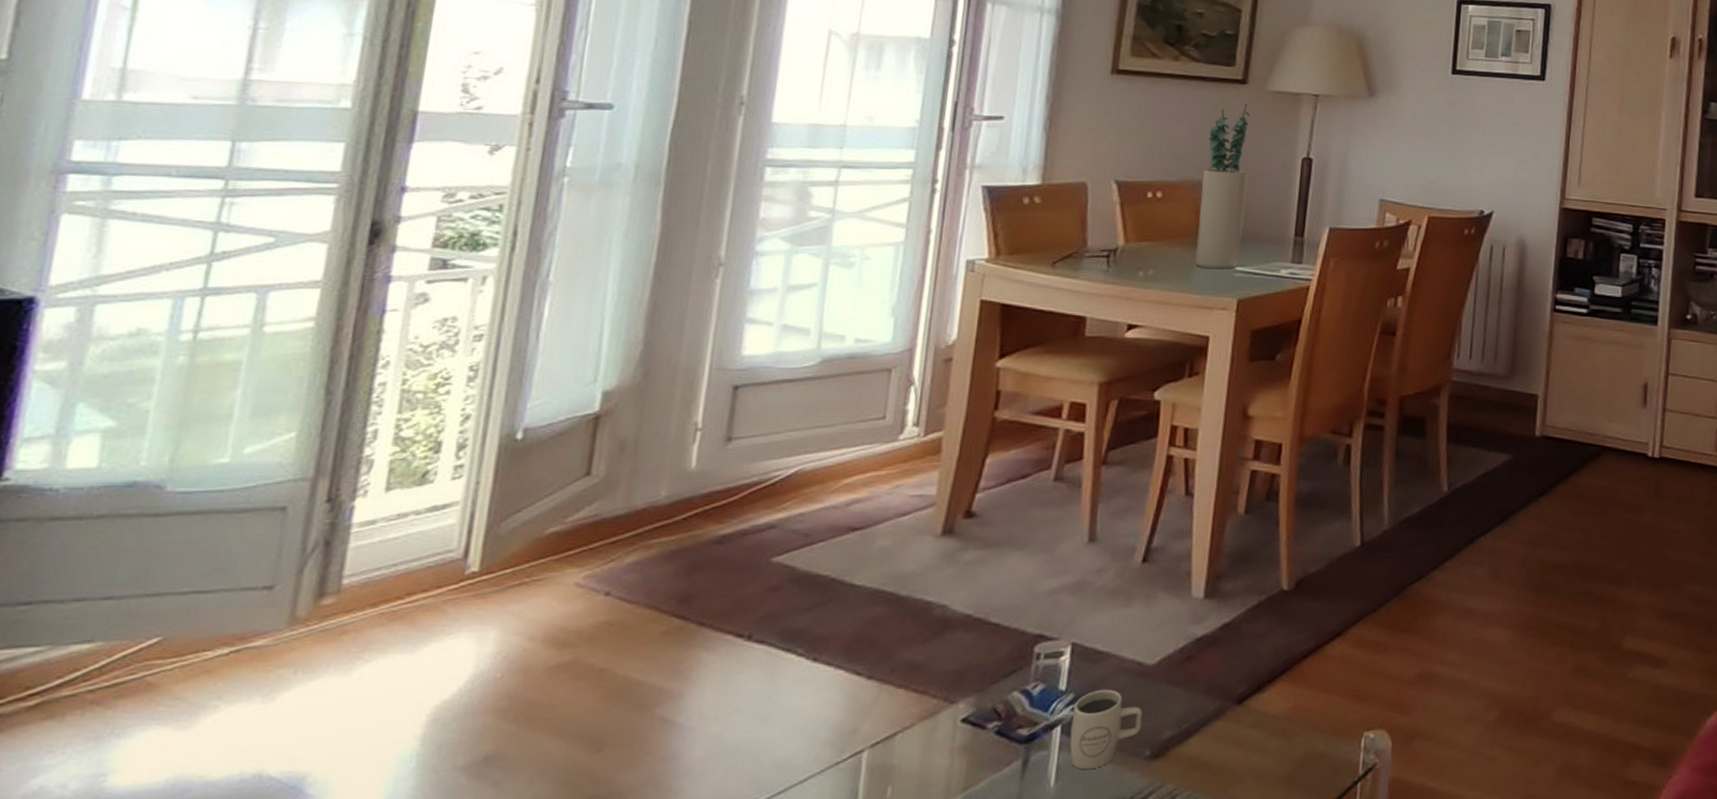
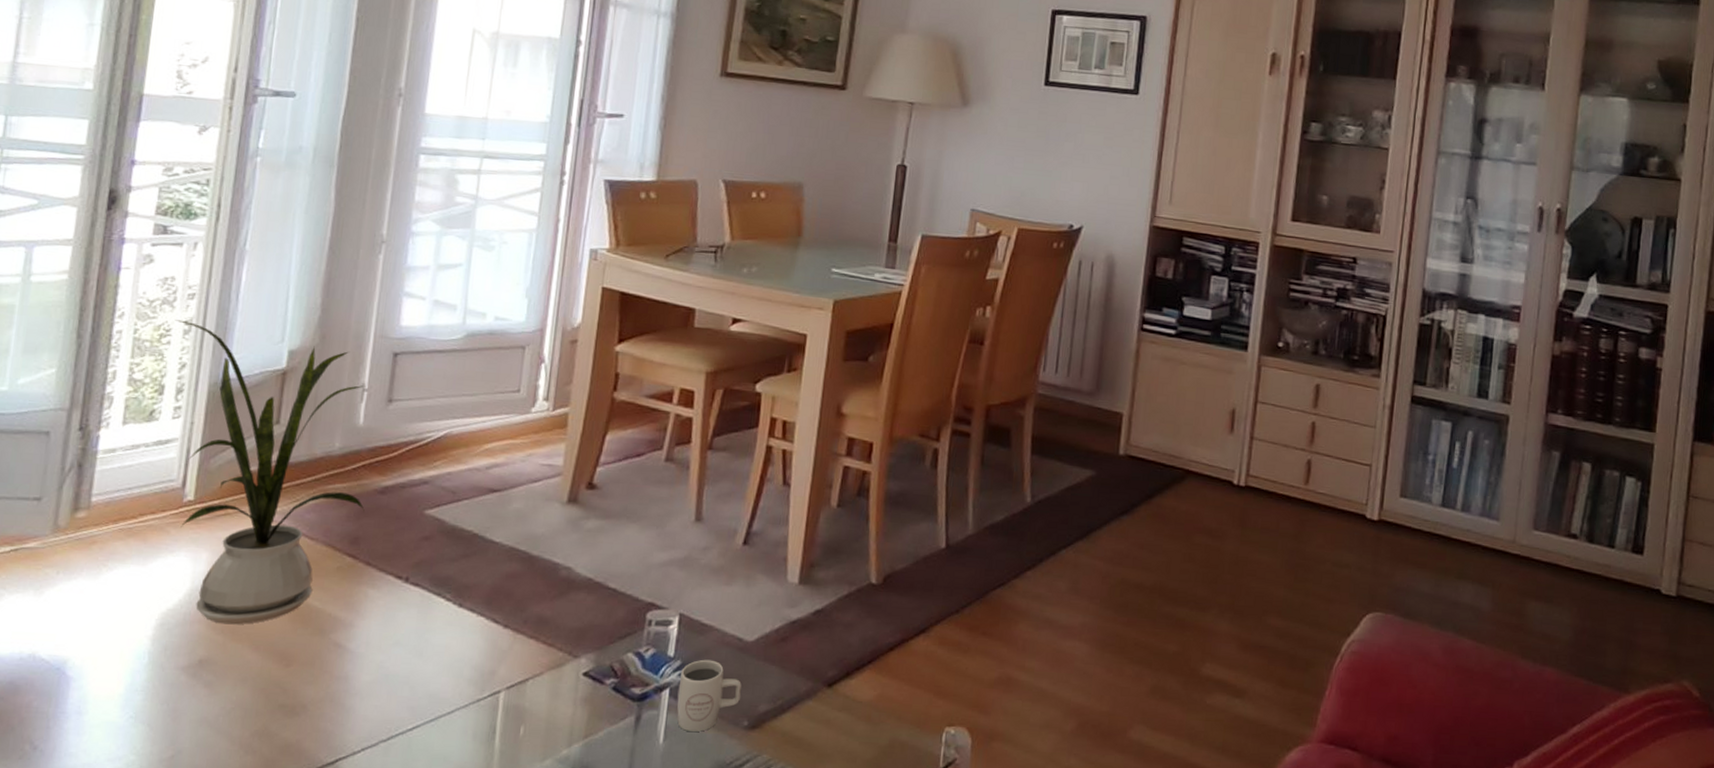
house plant: none [456,366,698,711] -> present [175,320,365,625]
vase: present [1194,104,1250,269] -> none [794,109,849,270]

